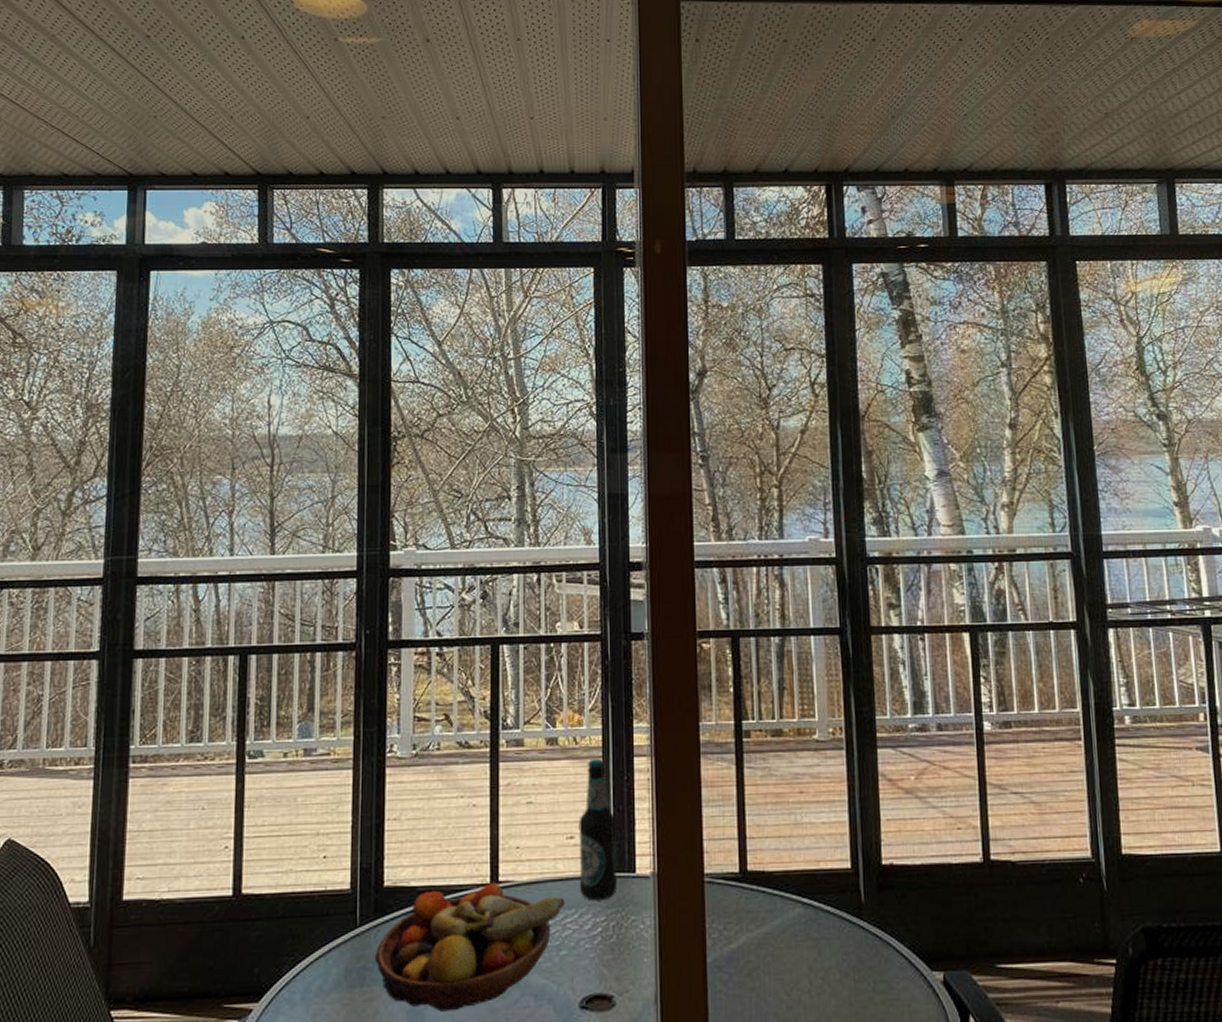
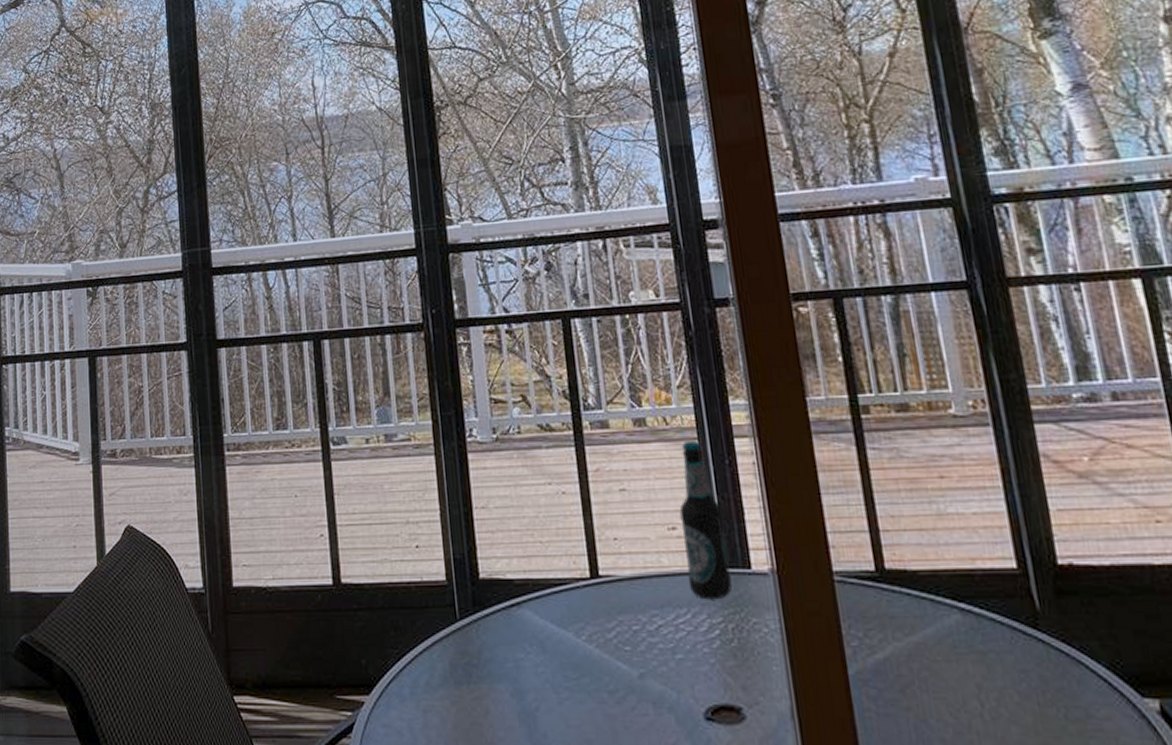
fruit bowl: present [374,882,566,1012] -> none [478,576,676,715]

